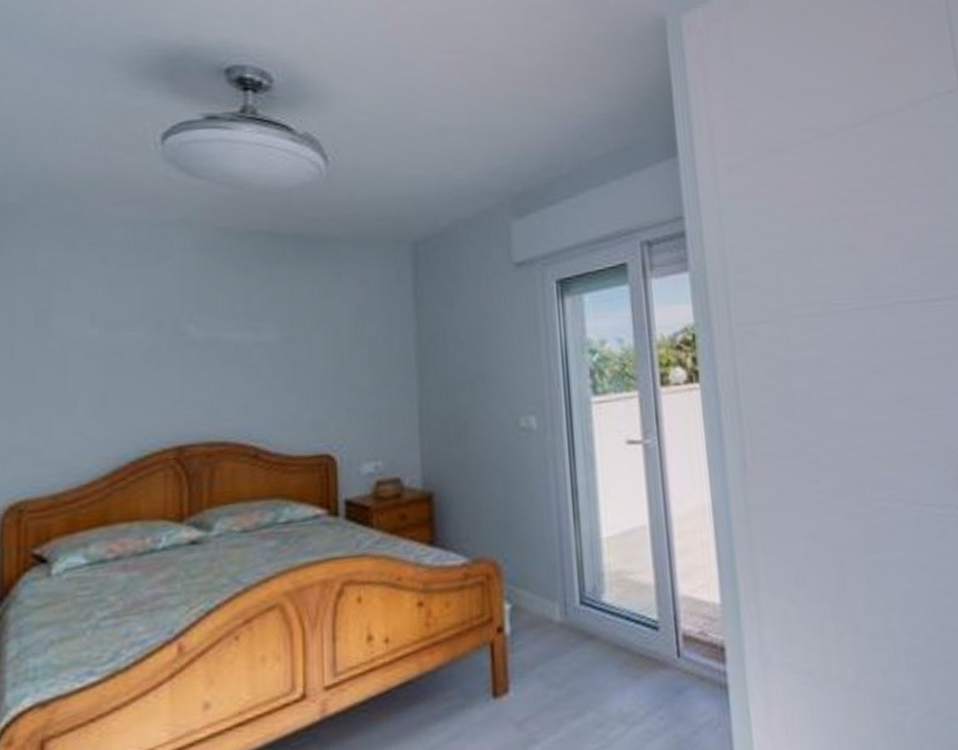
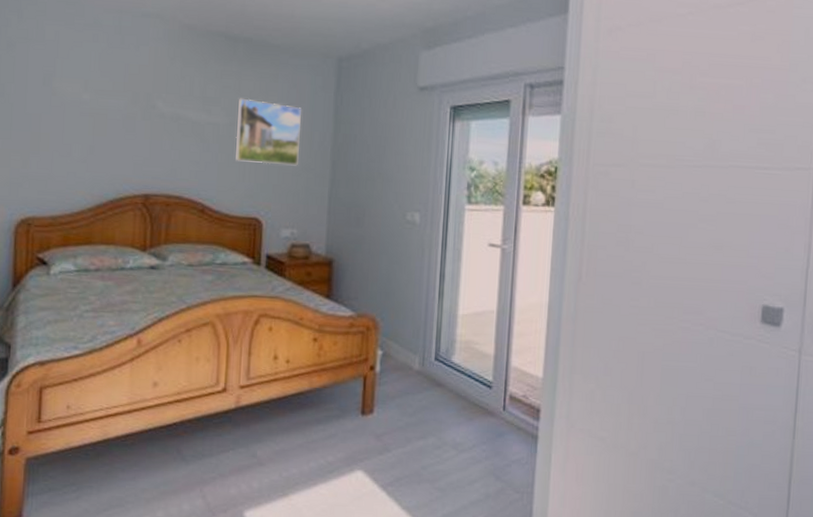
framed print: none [292,306,376,386] -> present [236,98,301,166]

